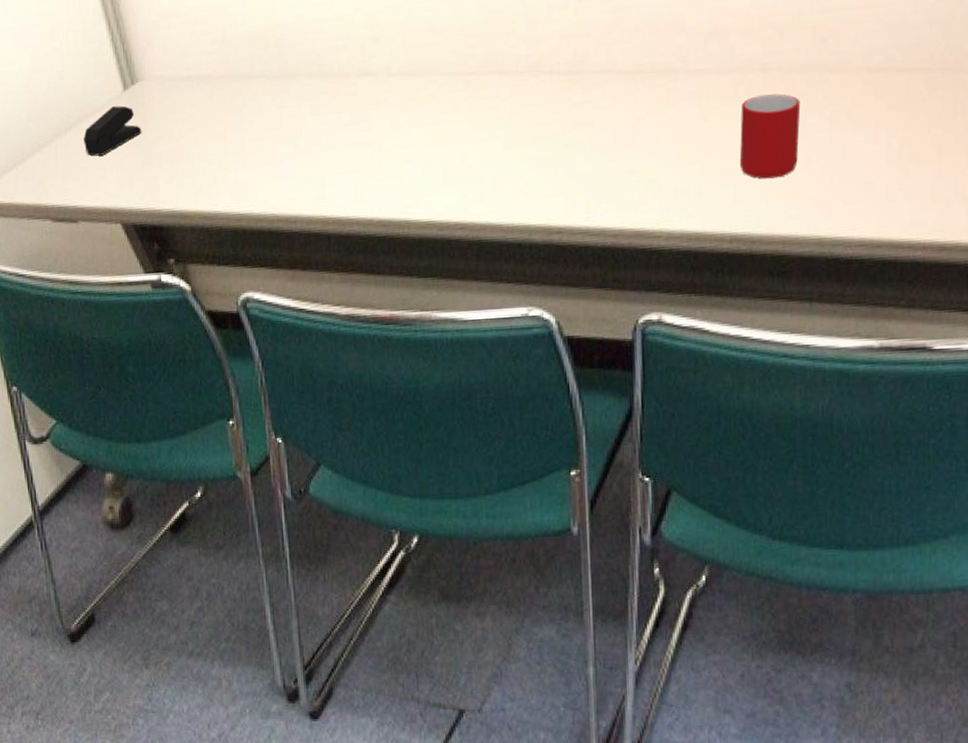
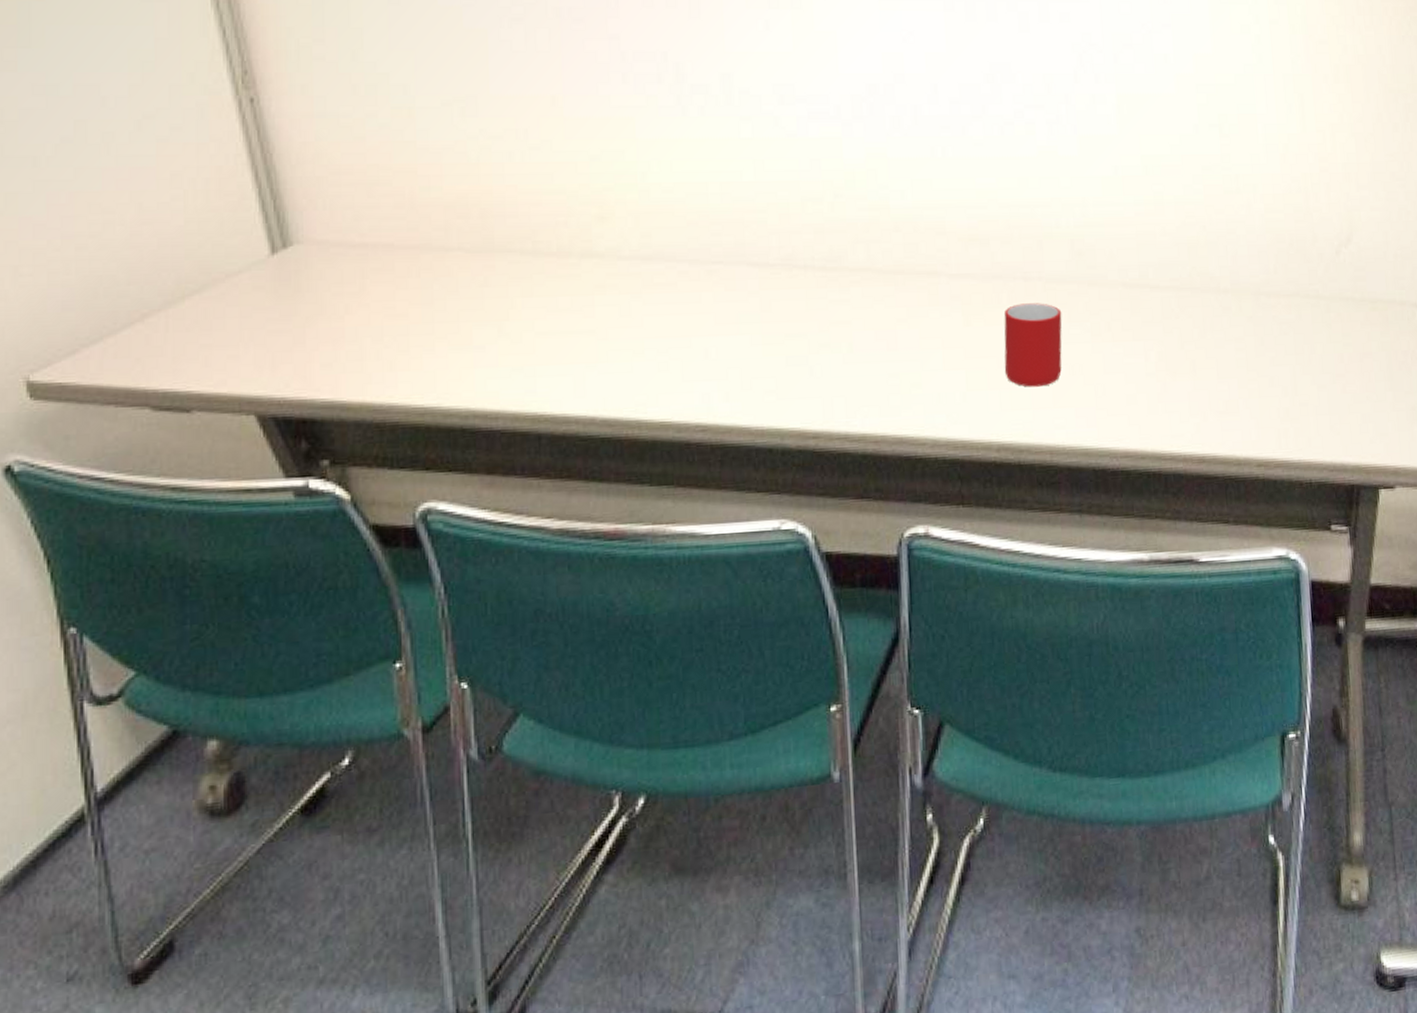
stapler: present [83,105,142,156] -> none [207,272,294,331]

